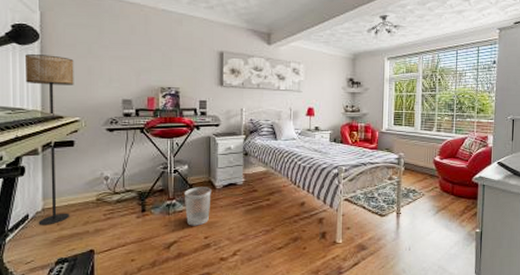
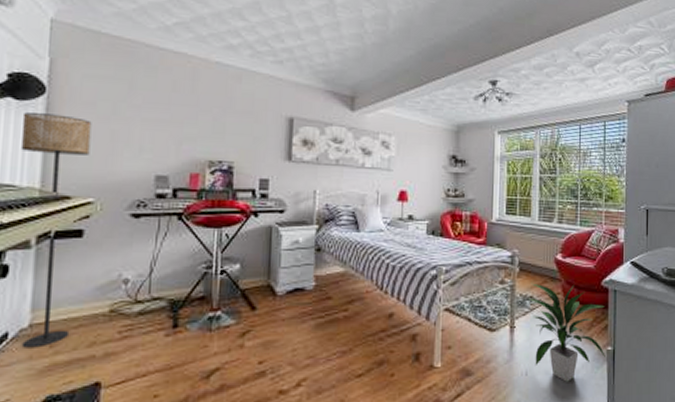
wastebasket: present [184,187,211,226] -> none [232,293,271,347]
indoor plant: none [412,179,475,256] -> present [529,283,607,382]

